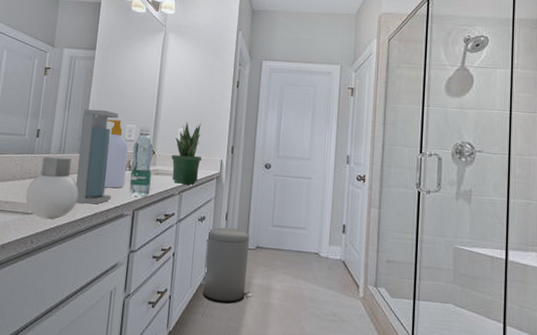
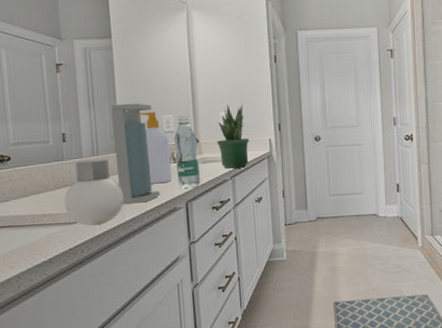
pedal bin: present [202,227,253,304] -> none [267,203,320,276]

